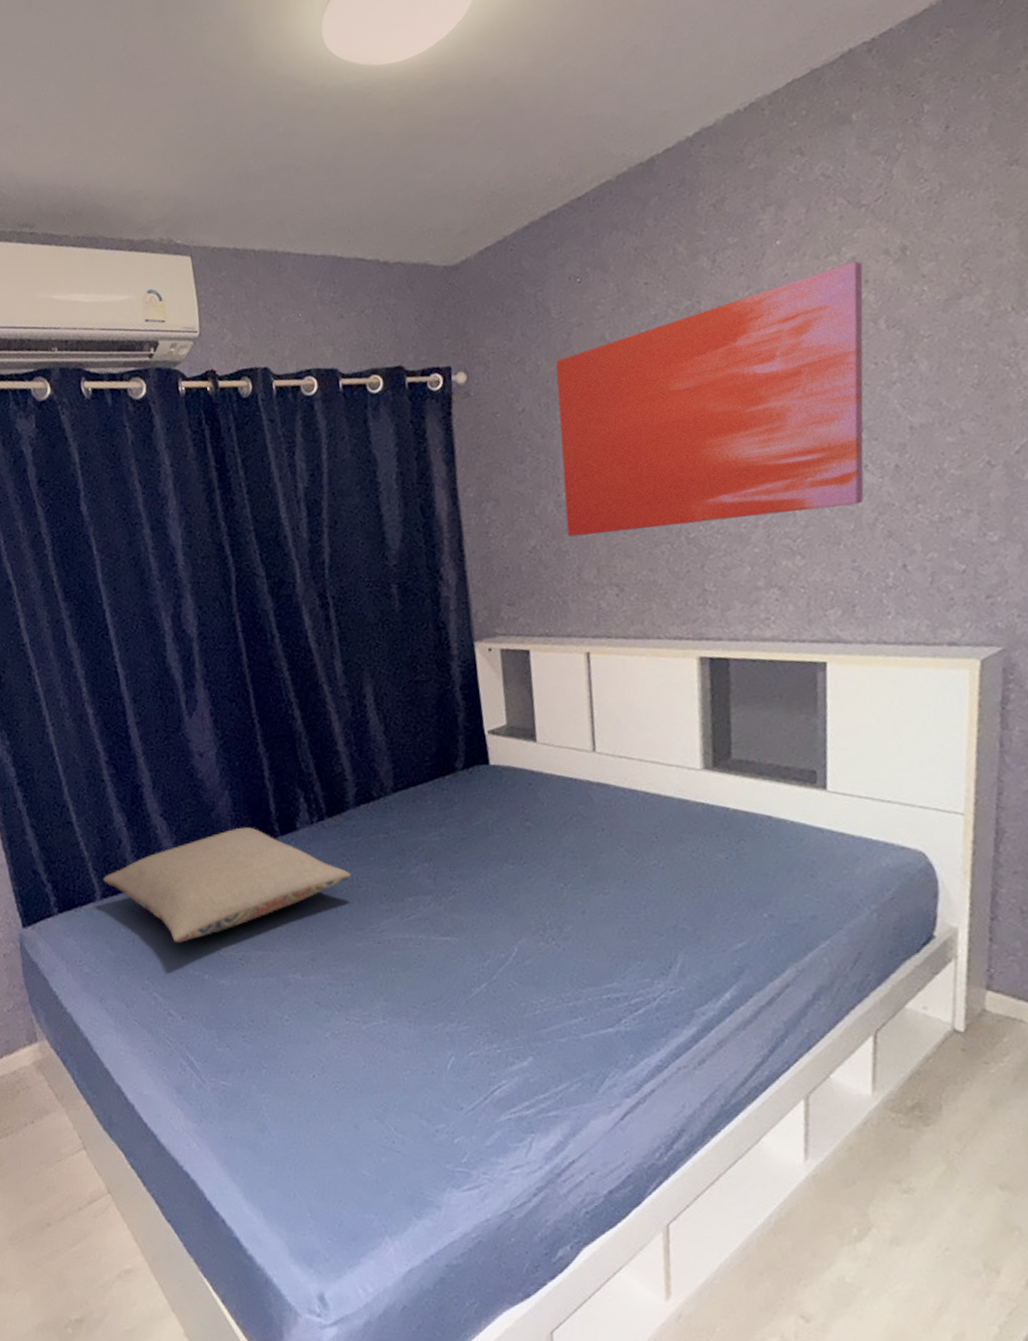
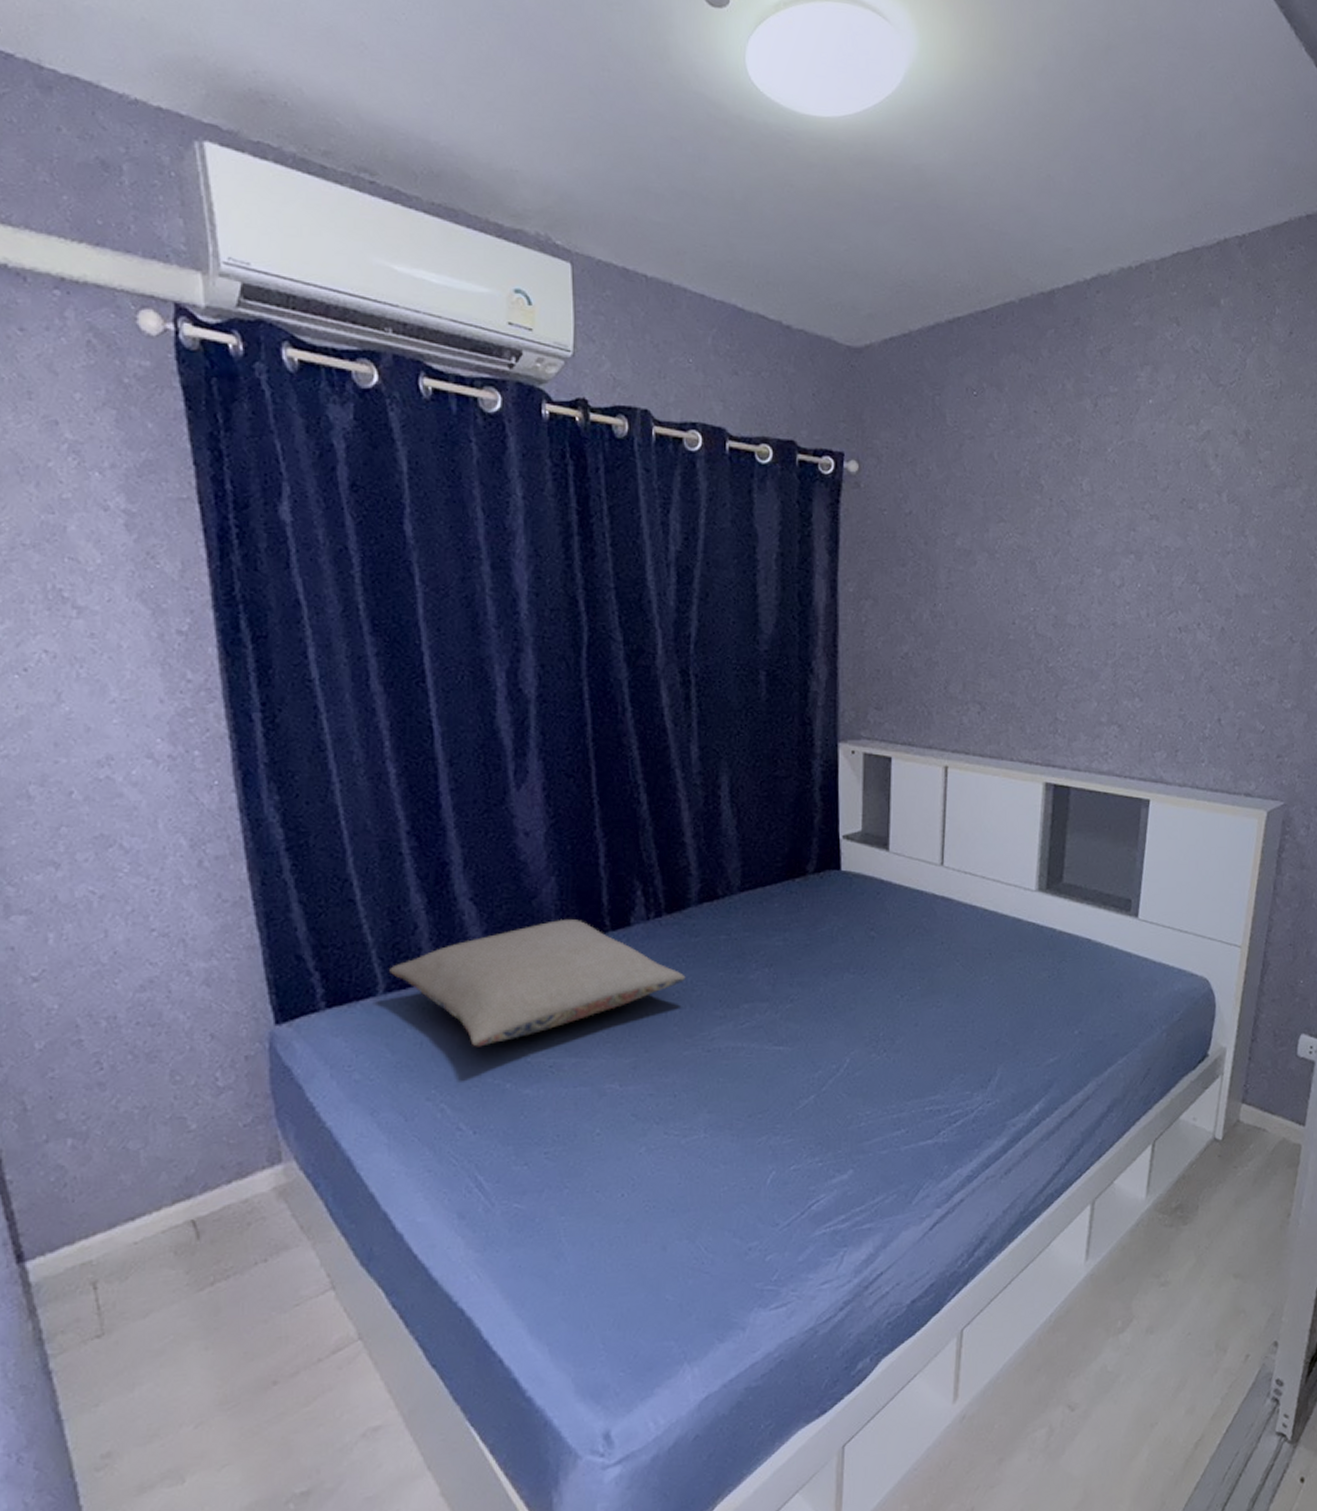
wall art: present [555,261,864,537] -> none [939,434,1215,658]

